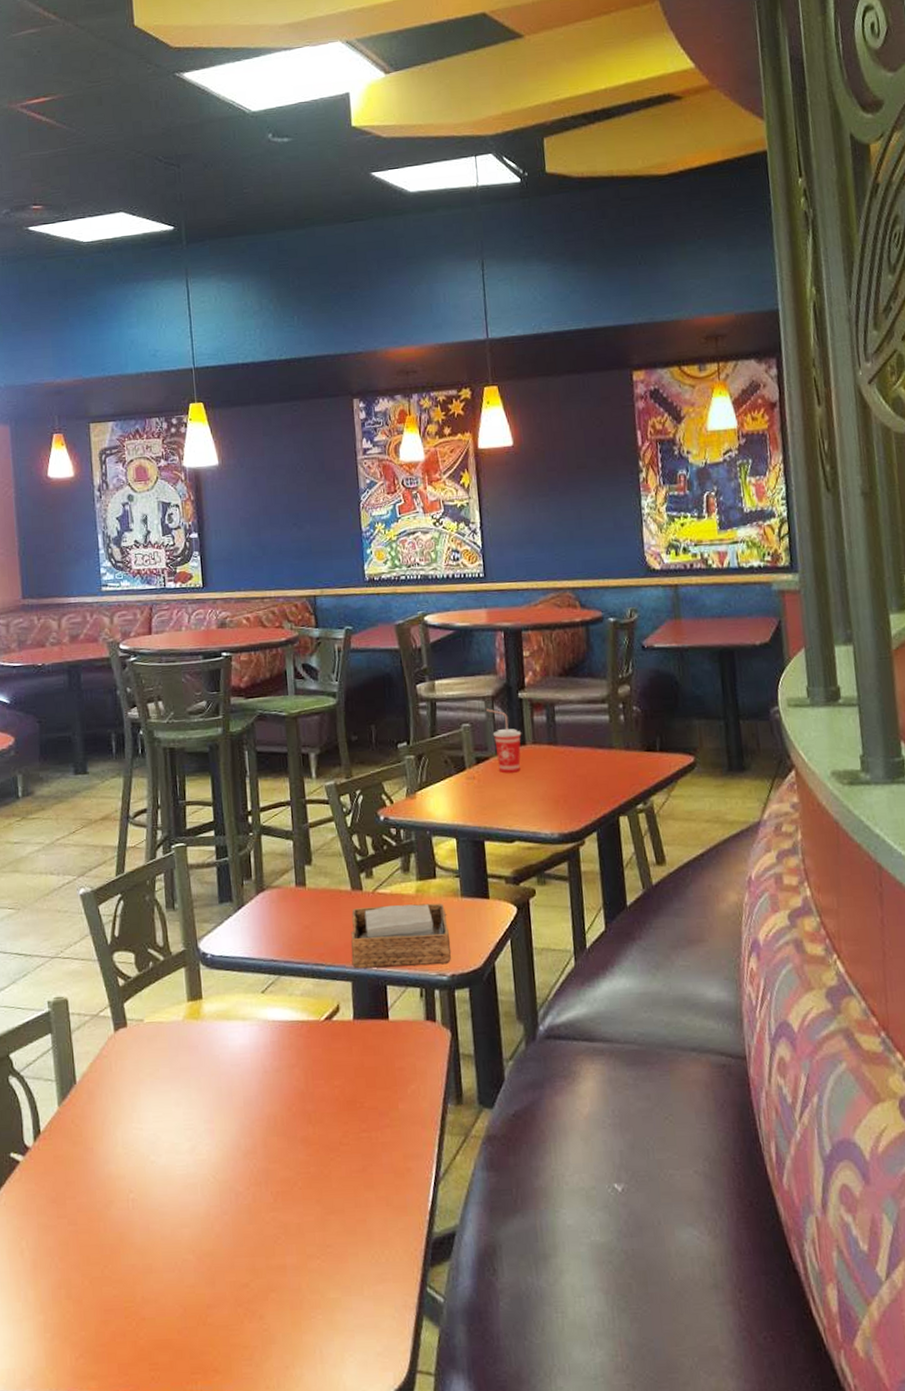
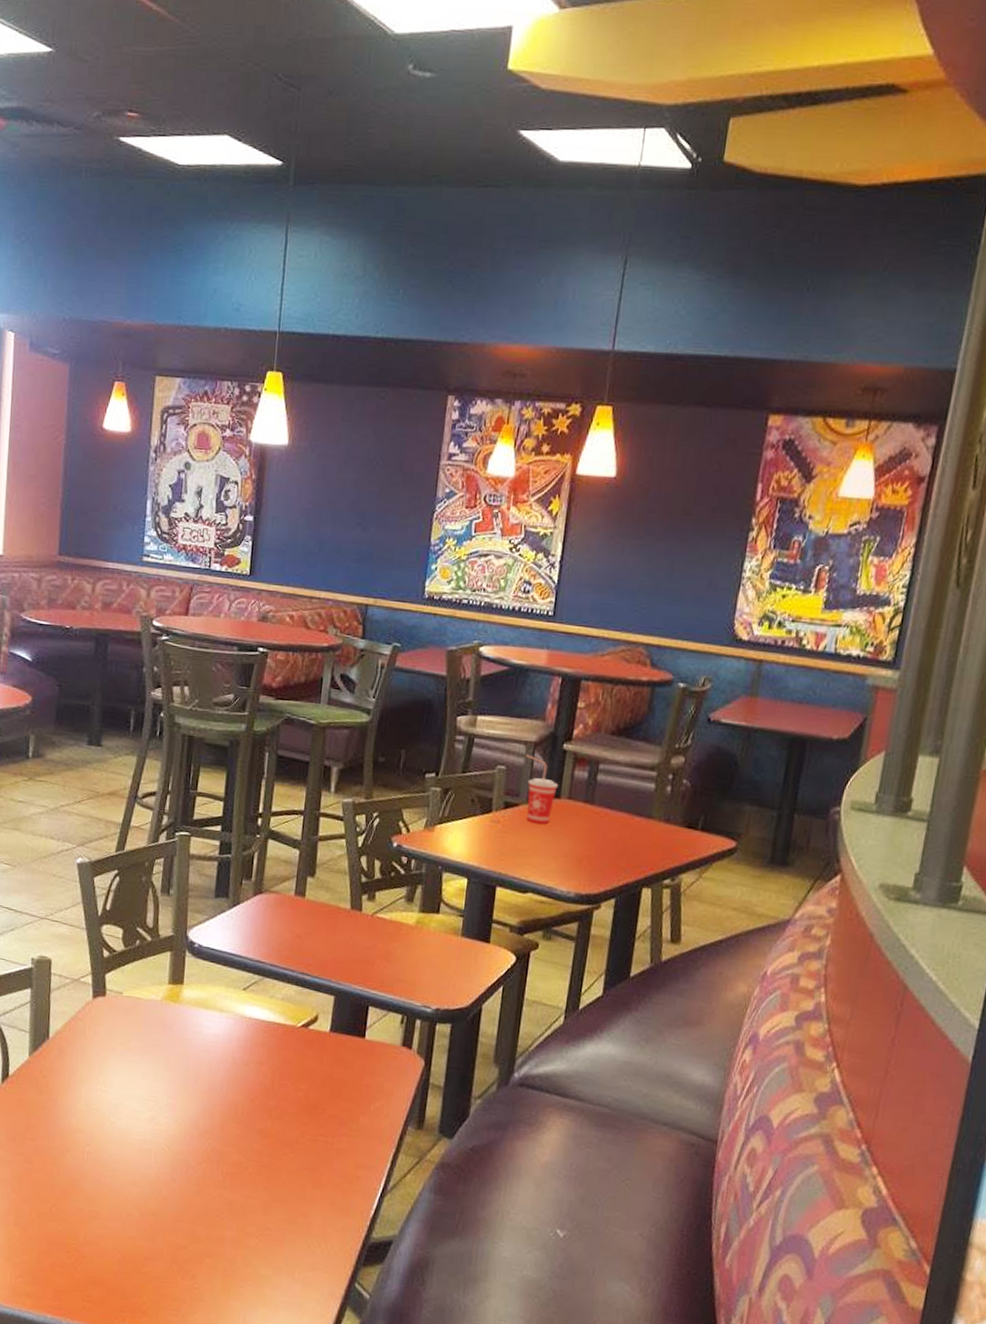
napkin holder: present [351,903,452,969] -> none [338,927,443,998]

